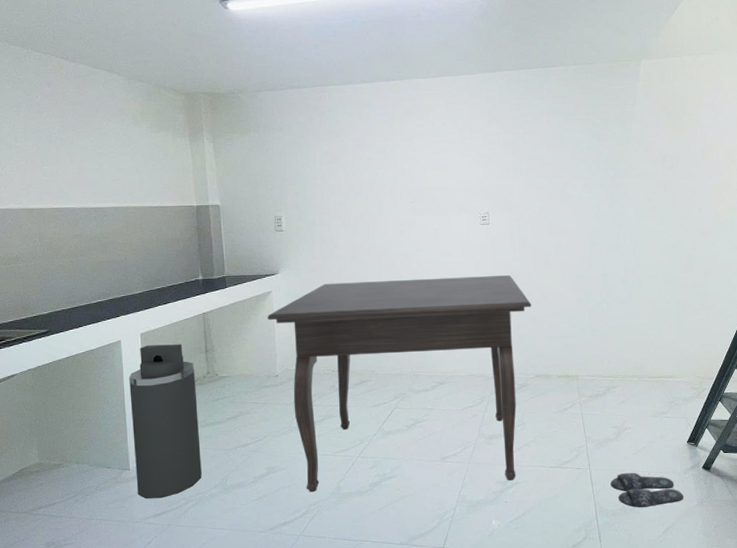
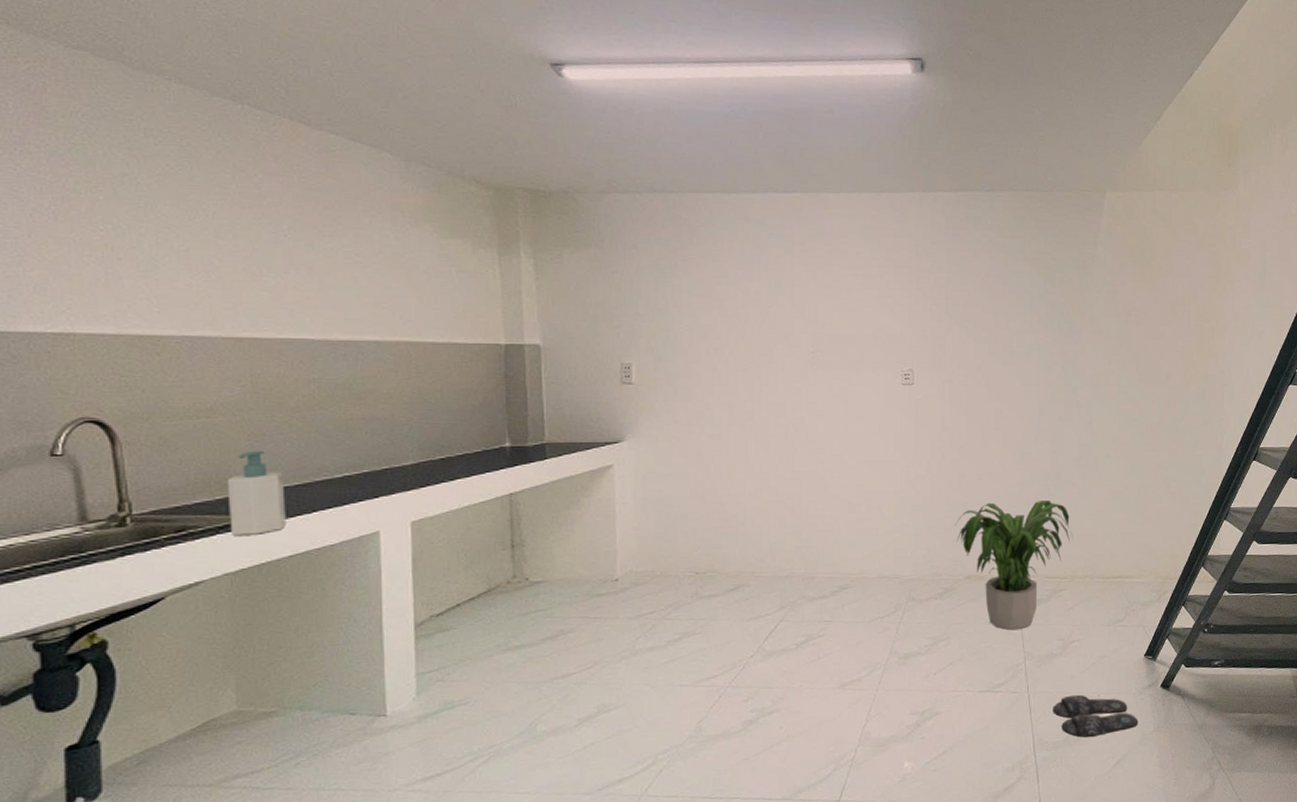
soap bottle: none [27,285,64,343] -> present [227,450,286,535]
trash can: present [129,344,202,499] -> none [390,536,499,756]
dining table: present [267,275,532,492] -> none [605,450,964,736]
potted plant: none [526,314,623,419] -> present [955,500,1074,630]

